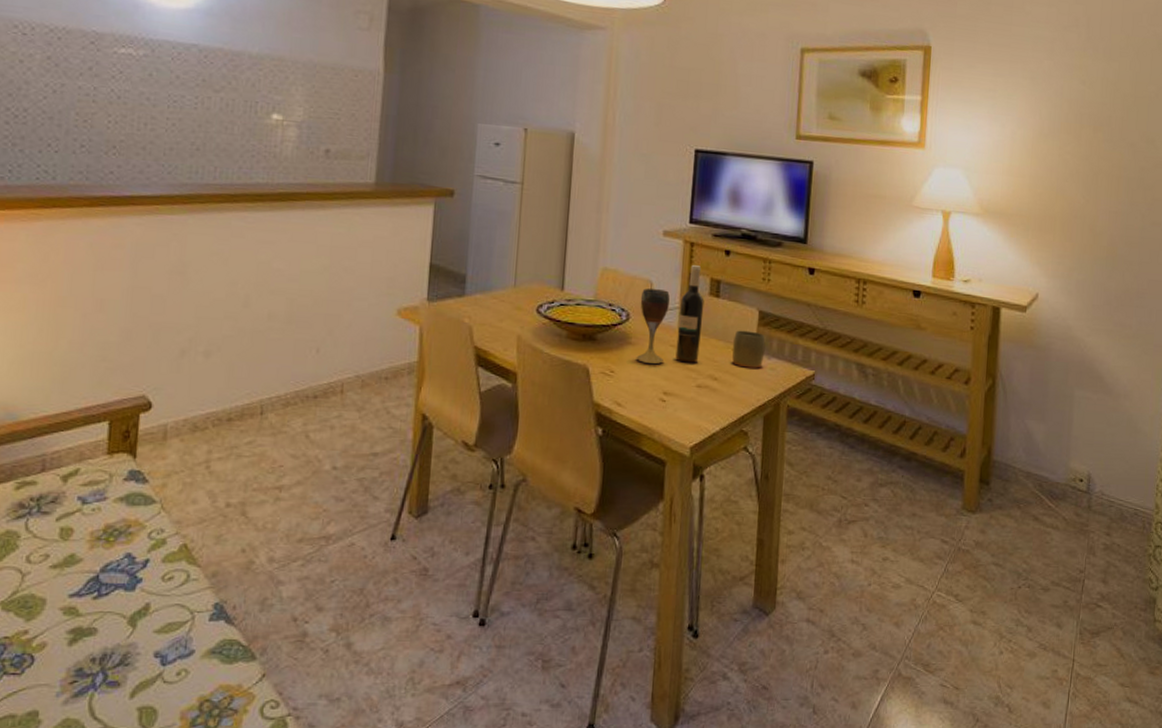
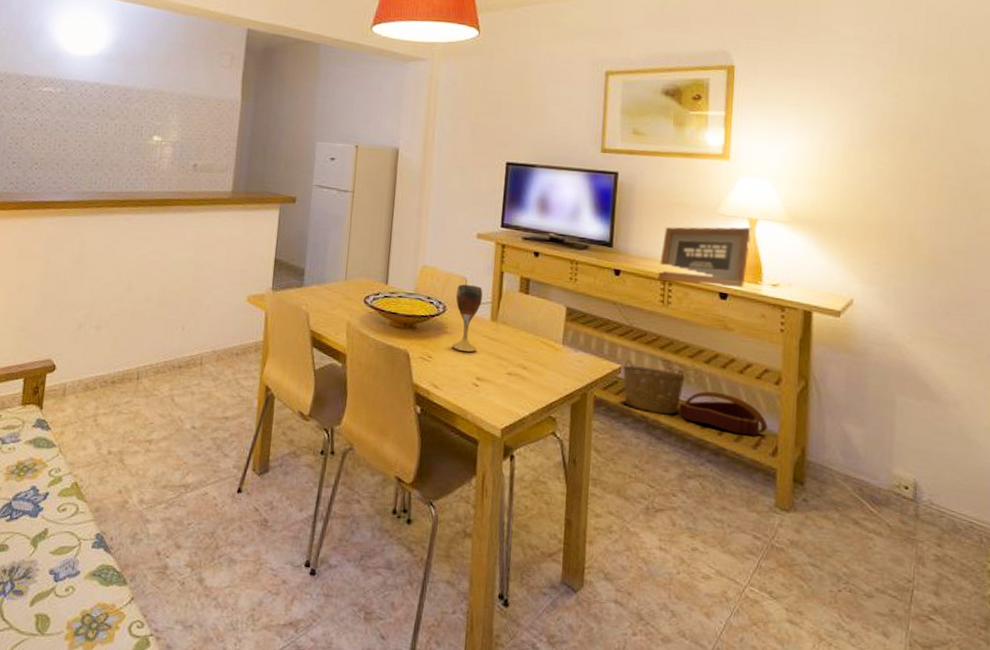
wine bottle: present [675,265,704,363] -> none [488,265,515,353]
mug: present [732,330,766,368] -> none [540,324,573,360]
basket: none [816,364,878,421] -> present [622,359,685,414]
picture frame: none [852,220,945,285] -> present [658,226,751,288]
decorative basket: none [872,394,957,439] -> present [679,391,768,437]

